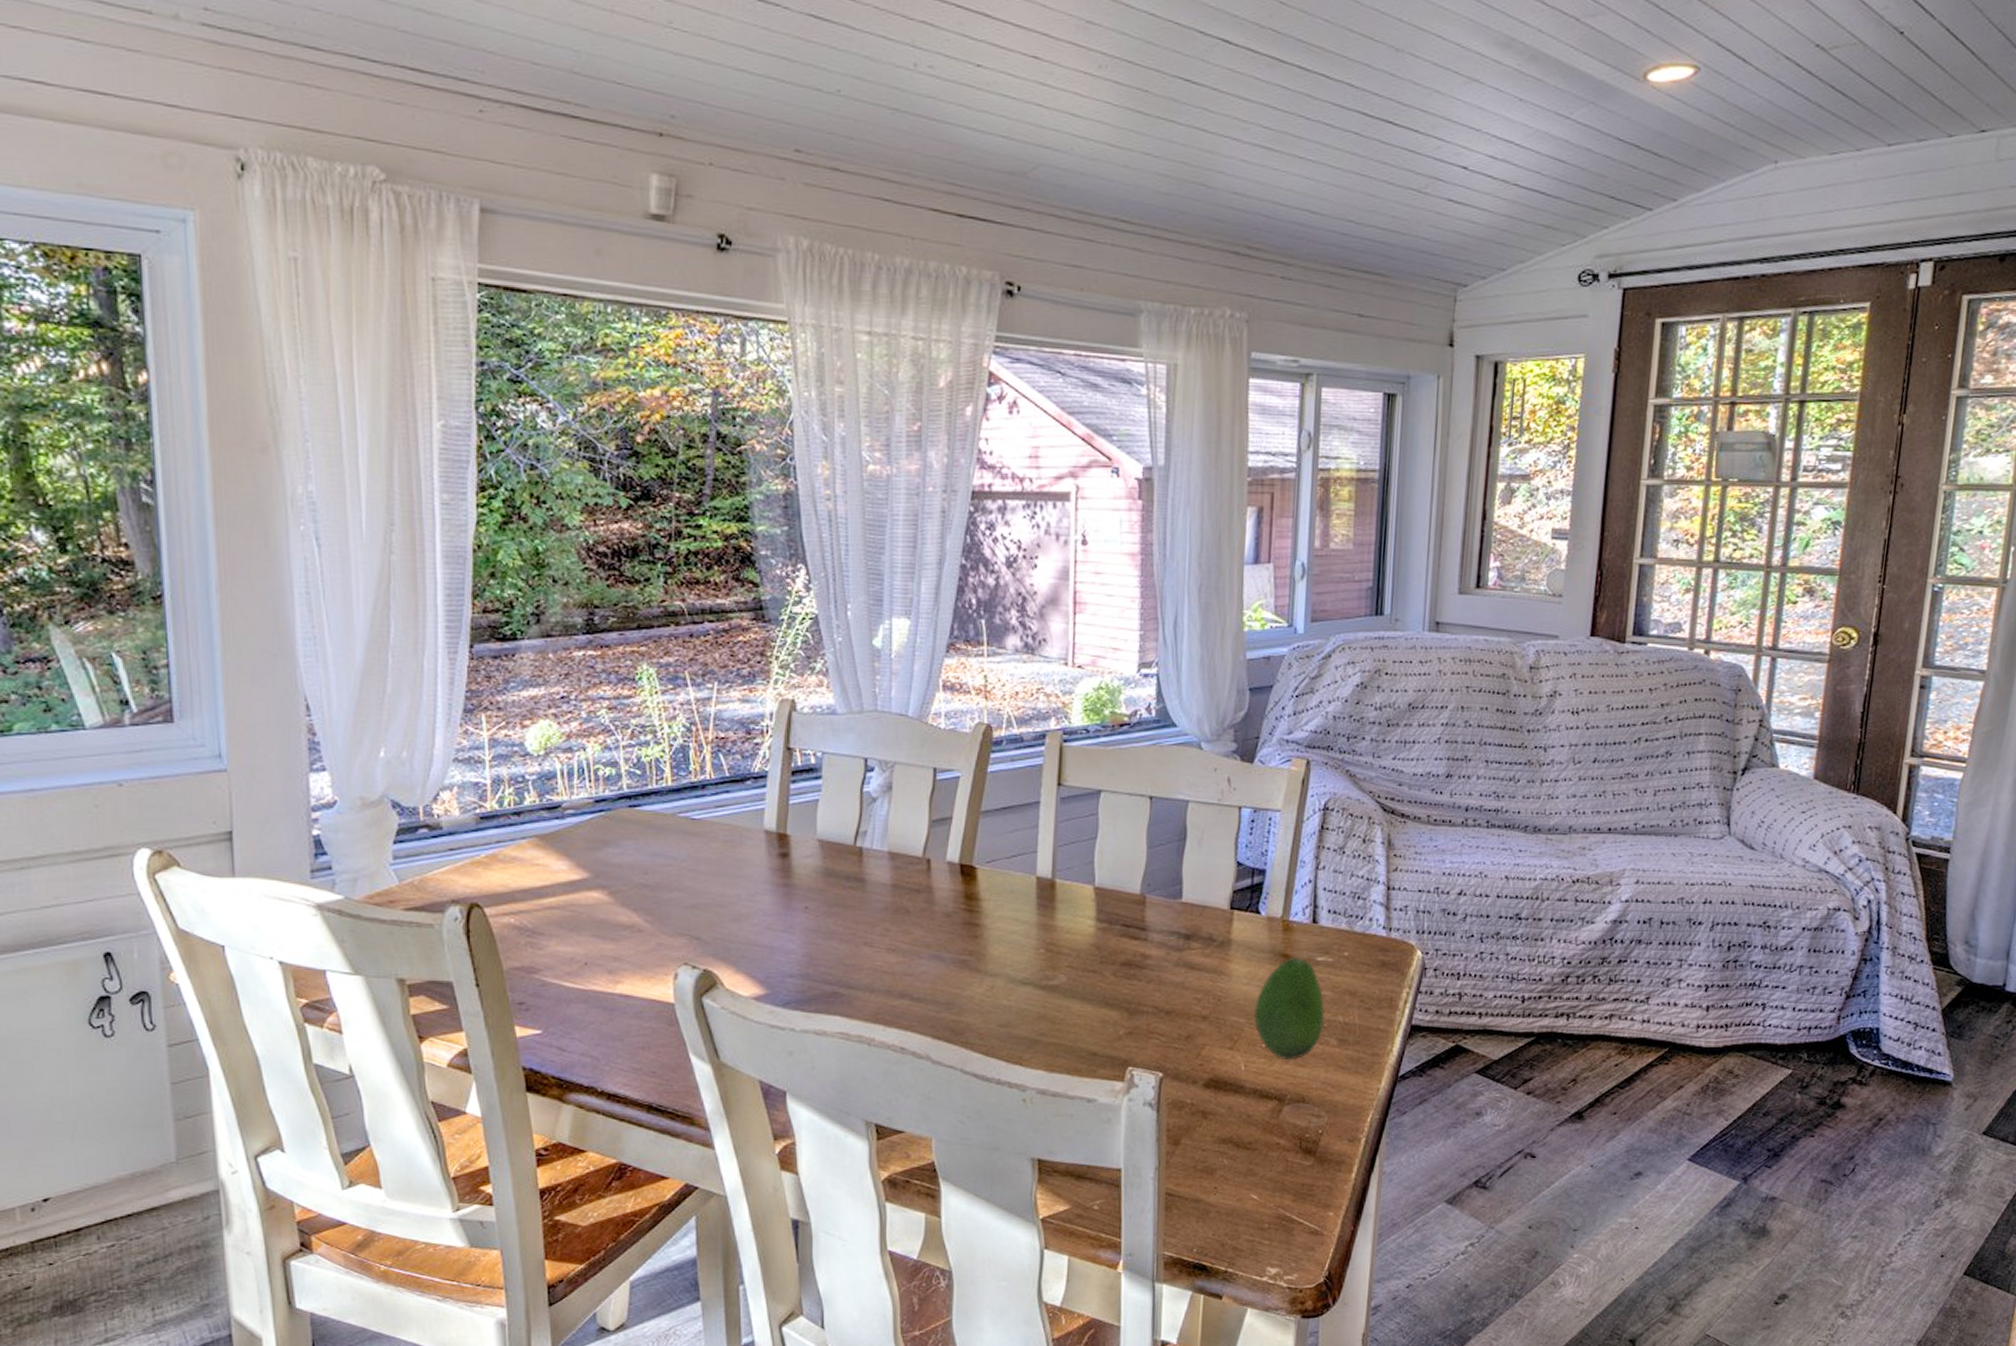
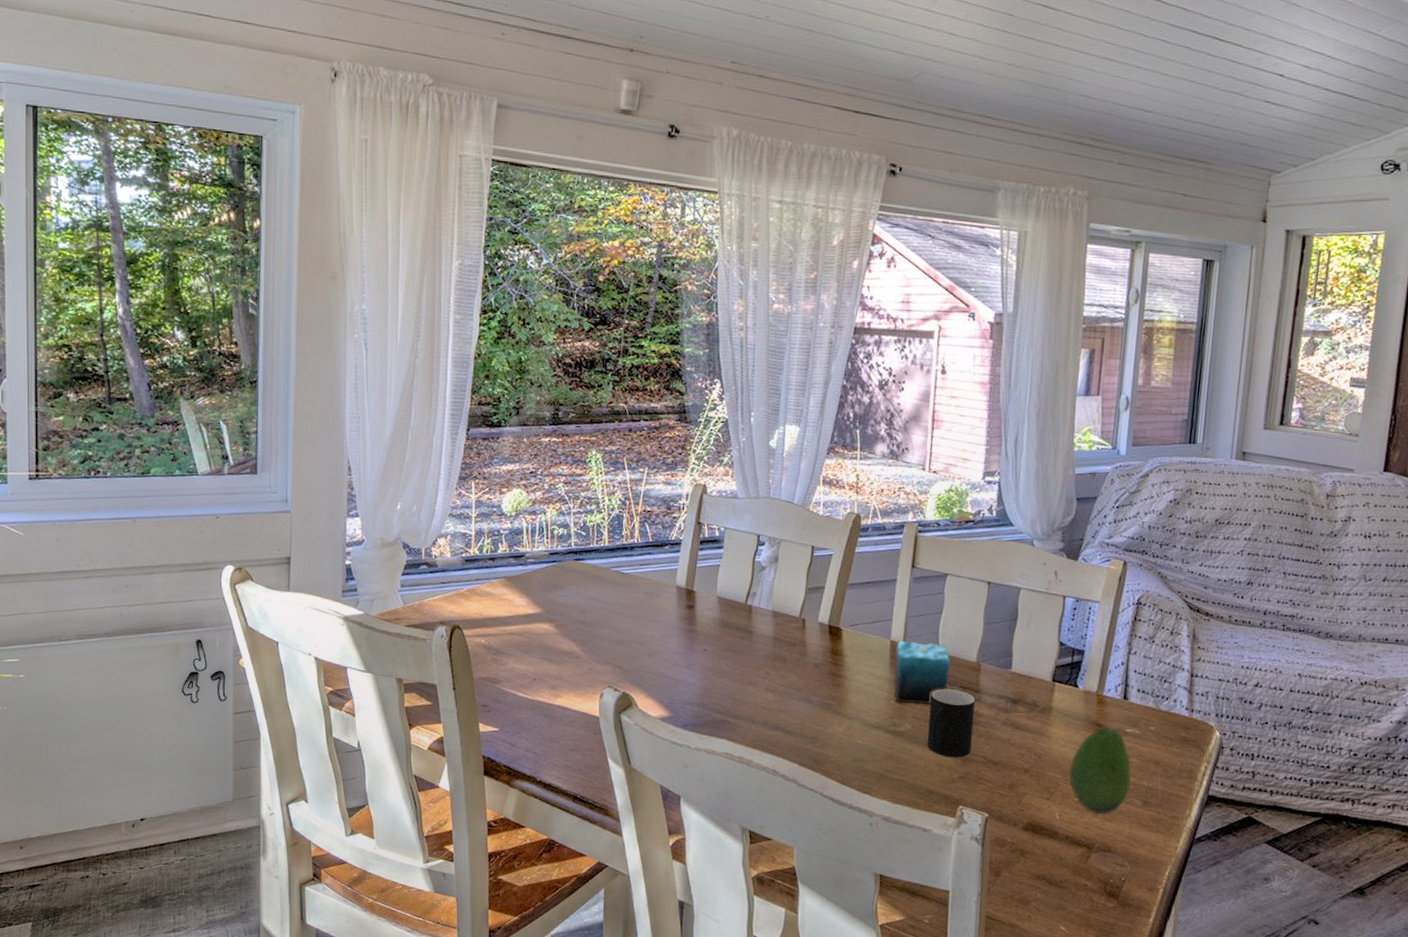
candle: none [1042,857,1111,951] -> present [893,627,952,704]
cup: none [1086,929,1142,1010] -> present [926,688,976,757]

